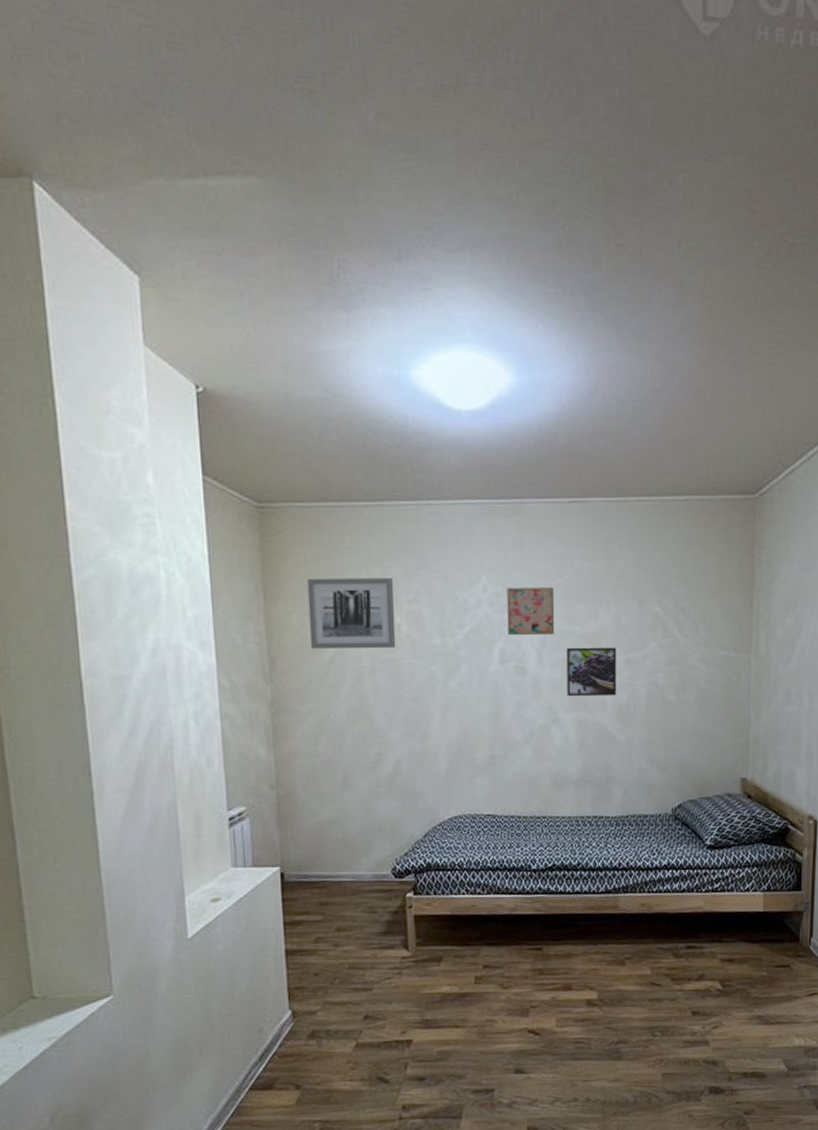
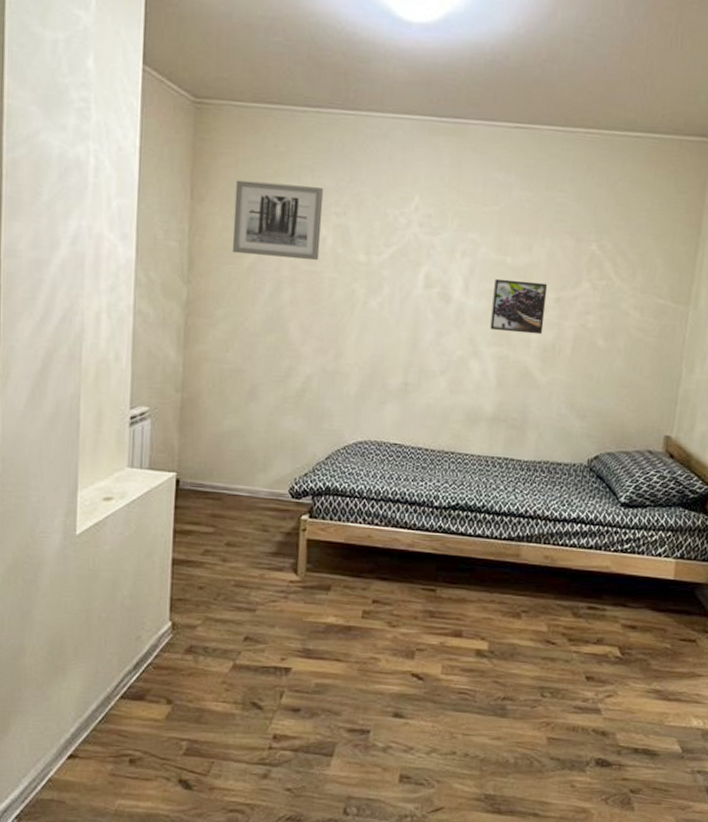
wall art: present [507,587,555,636] -> none [435,210,489,263]

